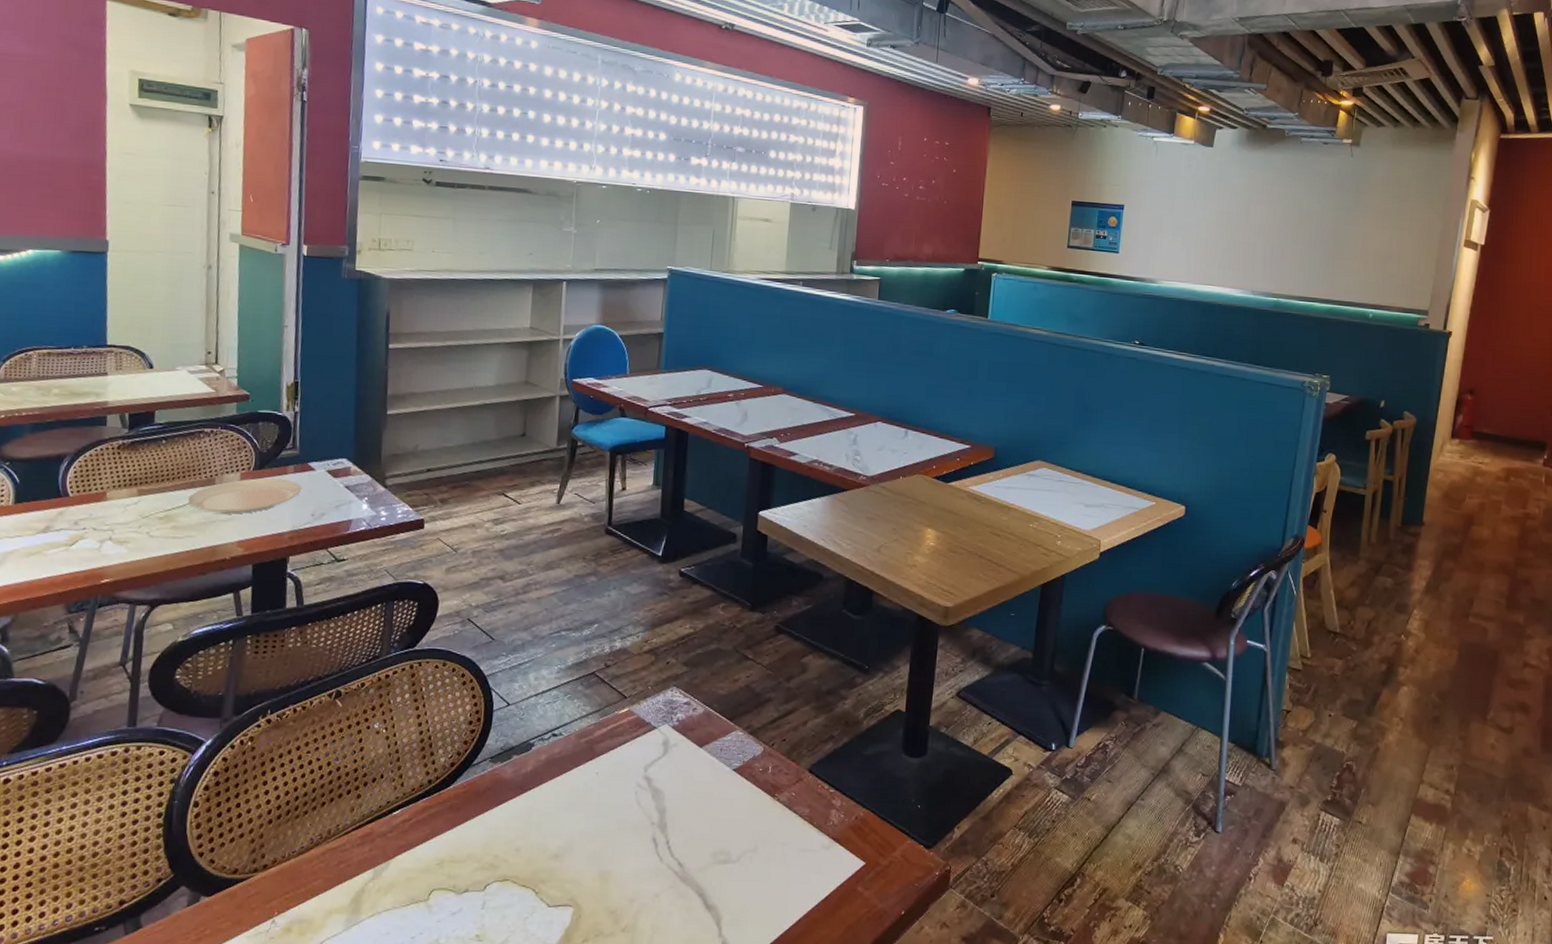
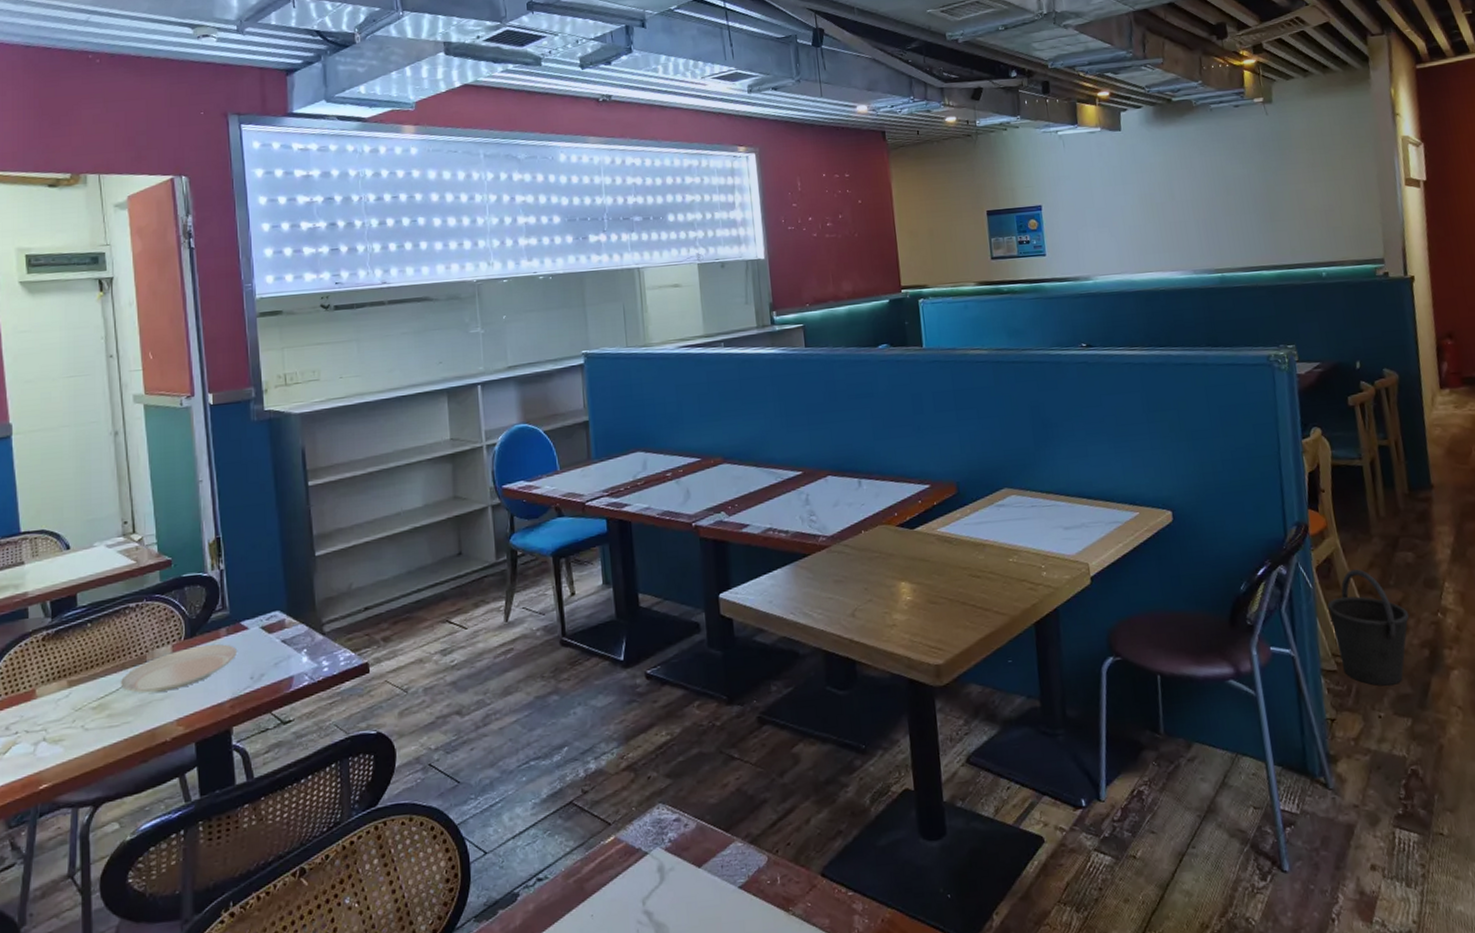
bucket: none [1305,585,1376,690] -> present [1327,569,1410,686]

